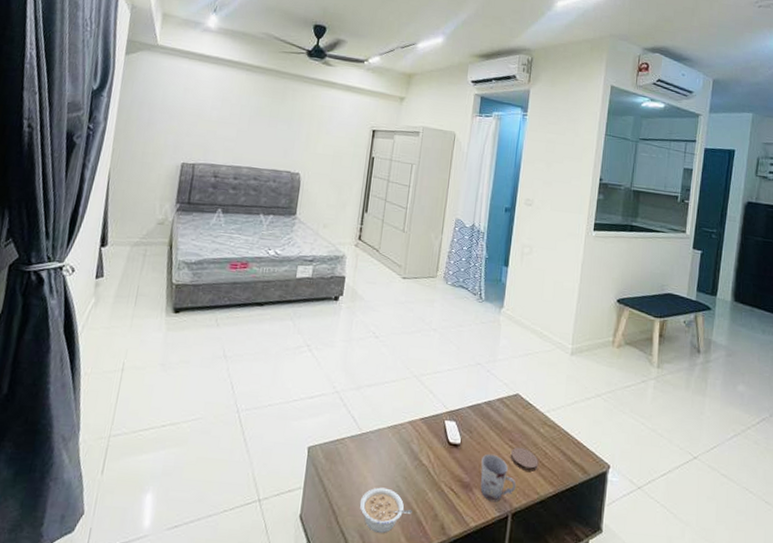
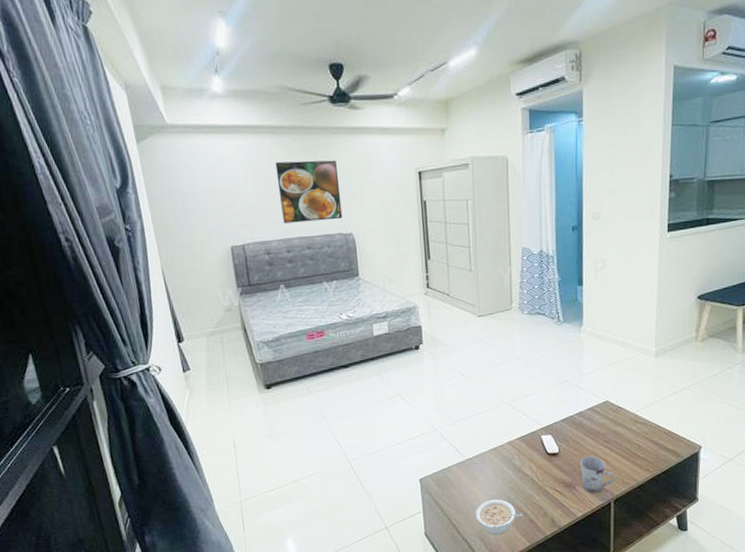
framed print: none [237,95,300,158] -> present [275,160,343,224]
coaster: present [510,447,539,472] -> none [606,445,634,464]

